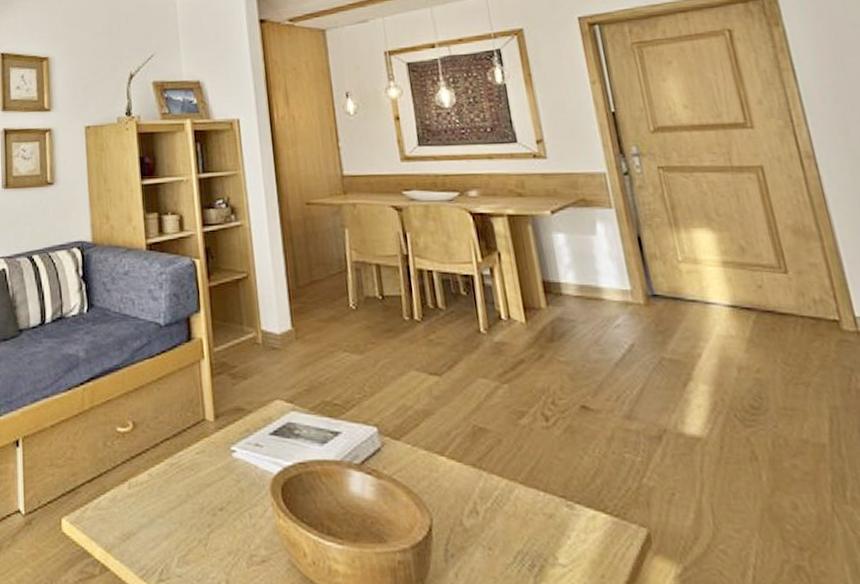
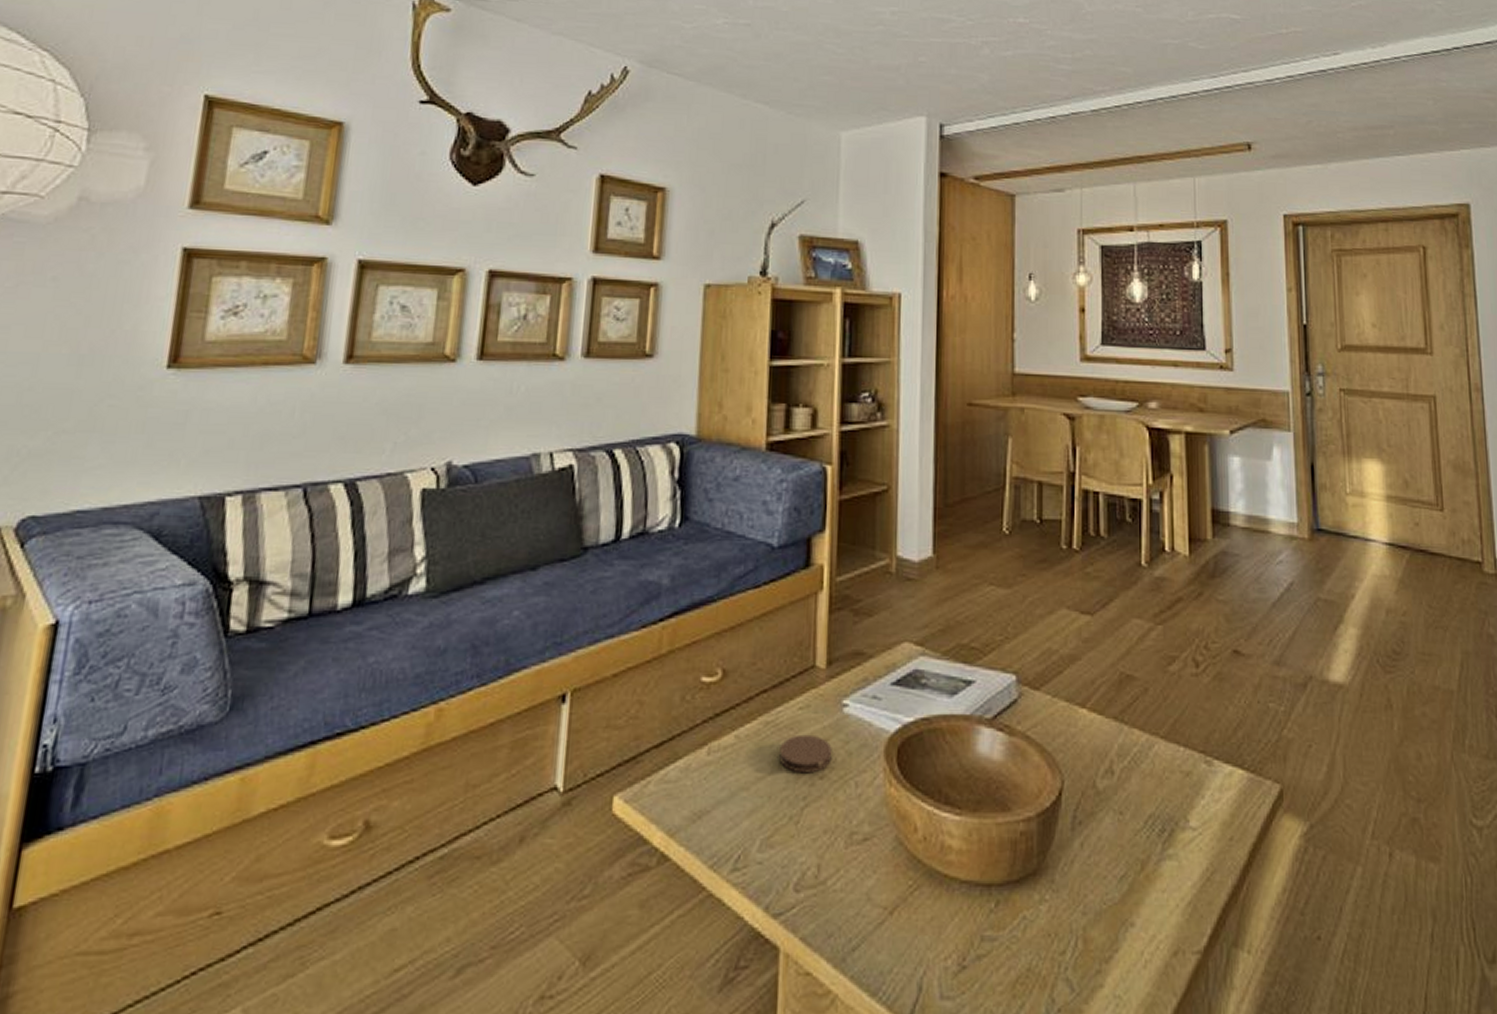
coaster: none [184,474,228,506] -> present [779,734,832,774]

